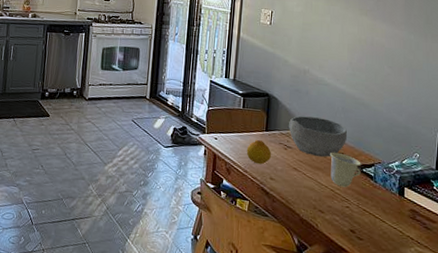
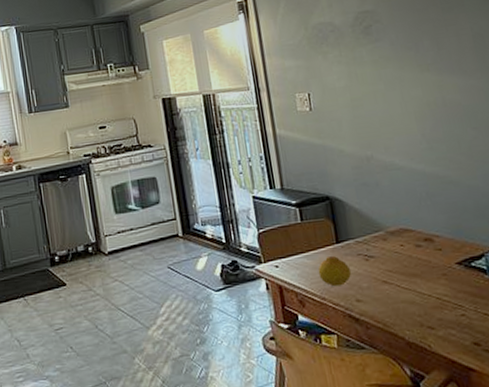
bowl: present [289,115,348,157] -> none [363,211,442,261]
cup: present [329,152,361,188] -> none [423,249,470,292]

